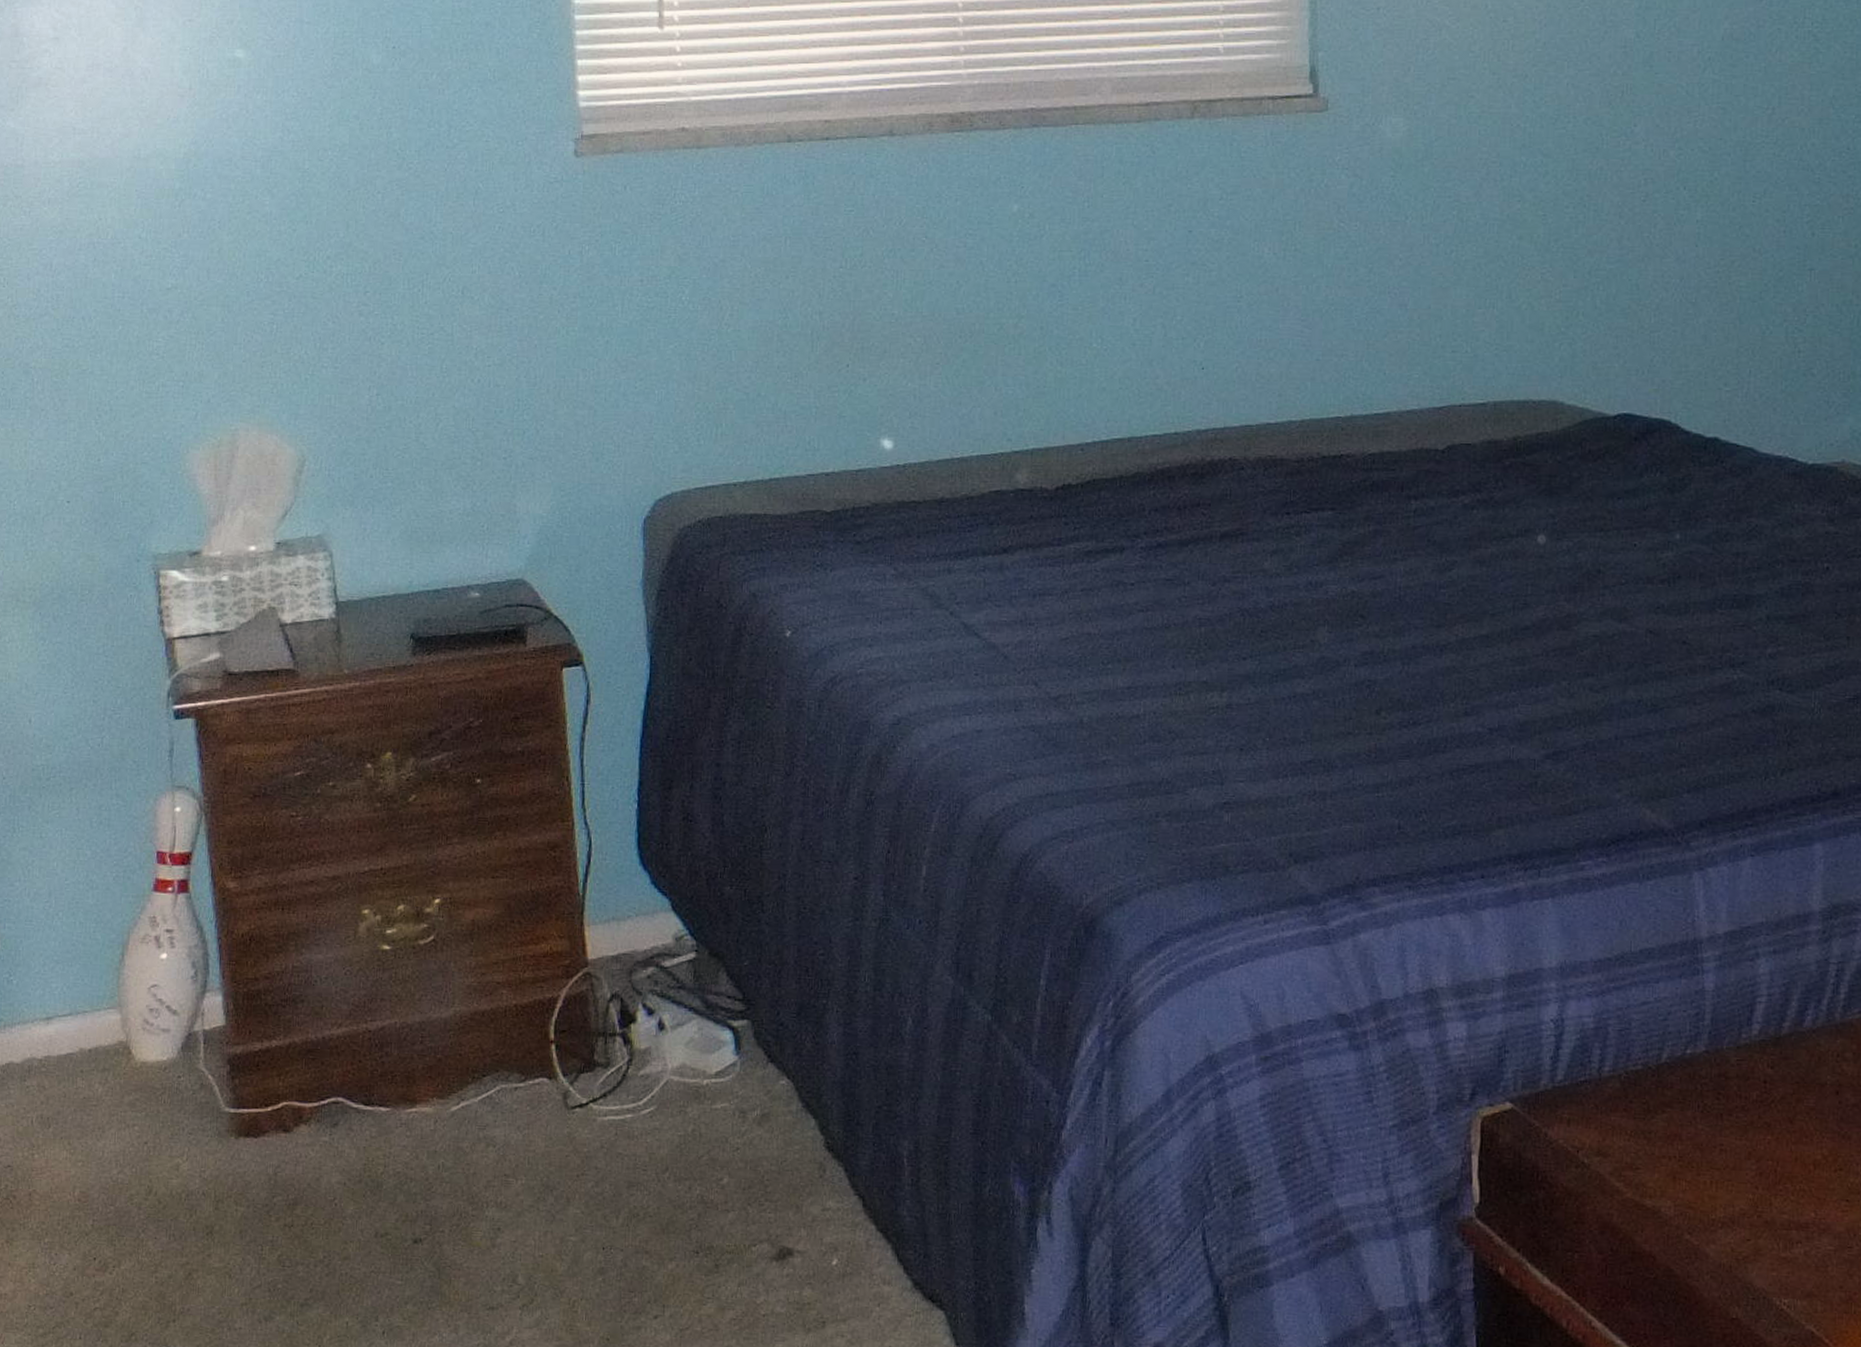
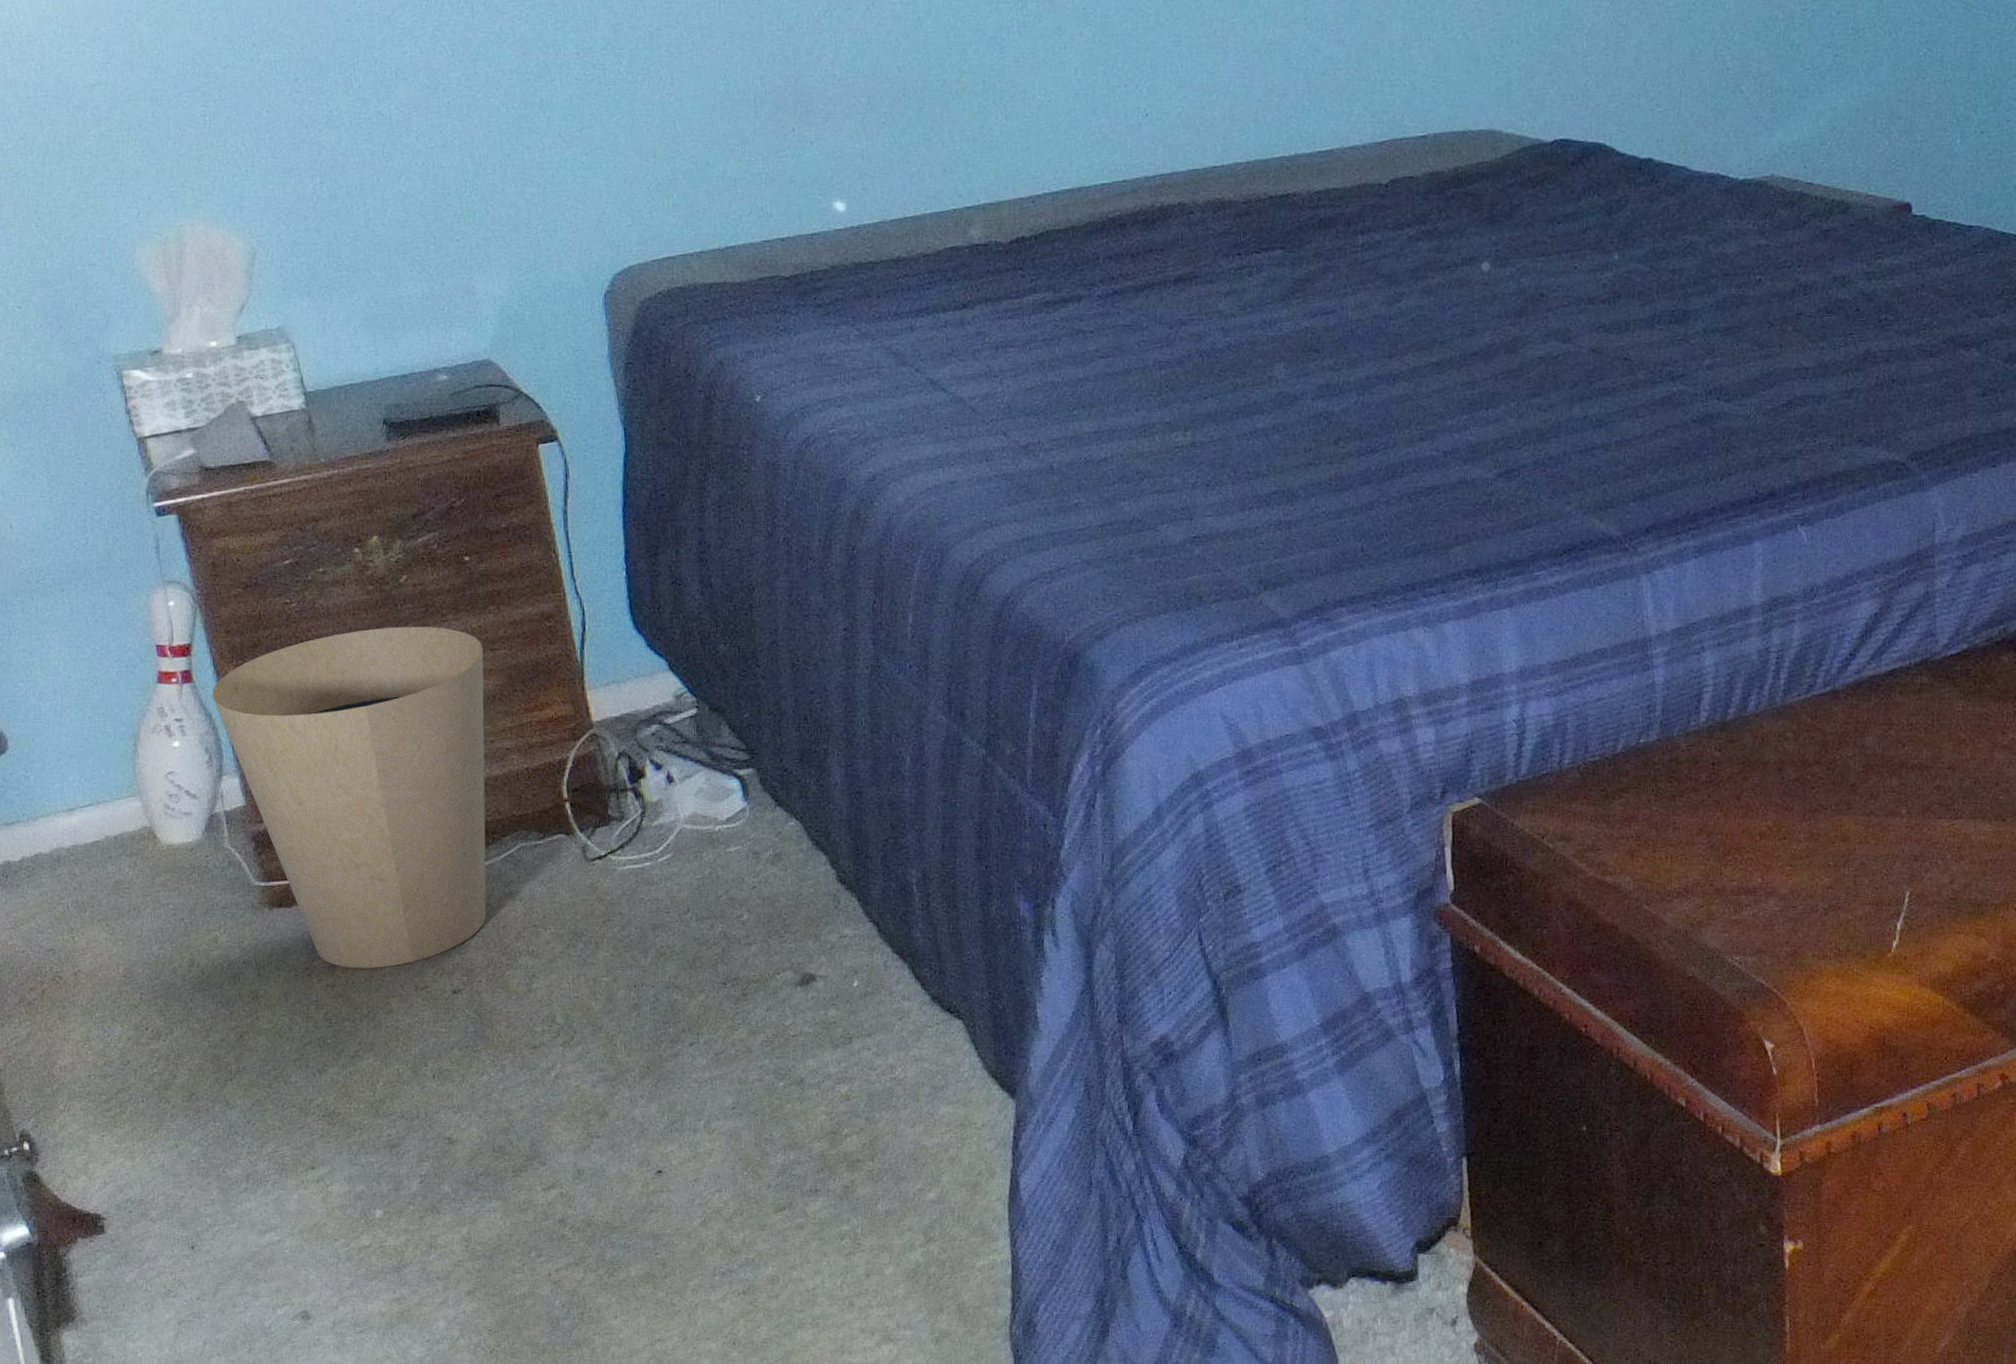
trash can: none [206,847,485,1210] -> present [212,626,487,968]

